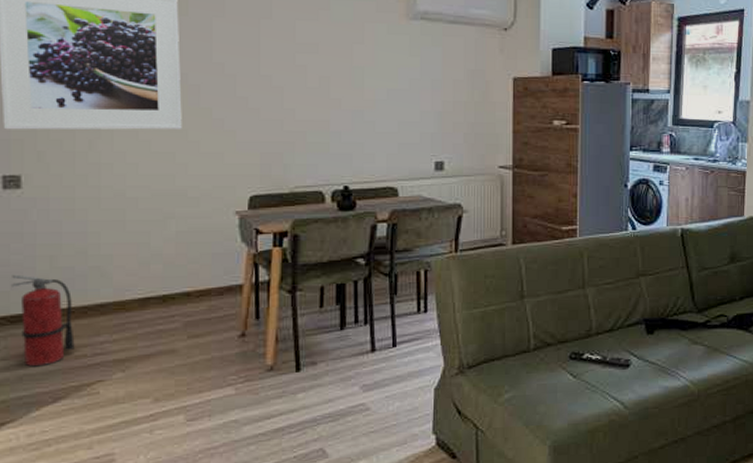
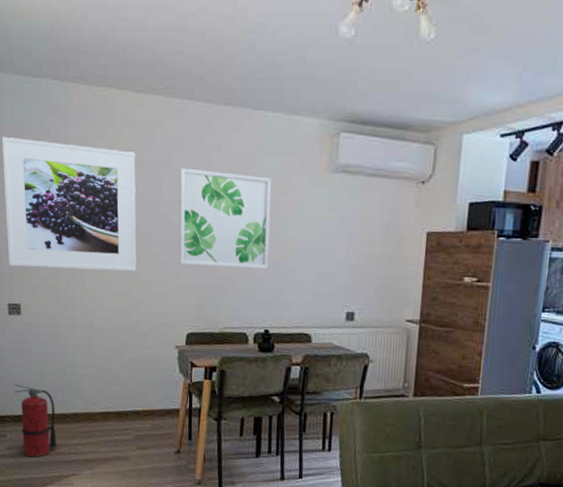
wall art: none [235,14,346,120] -> present [179,168,272,269]

